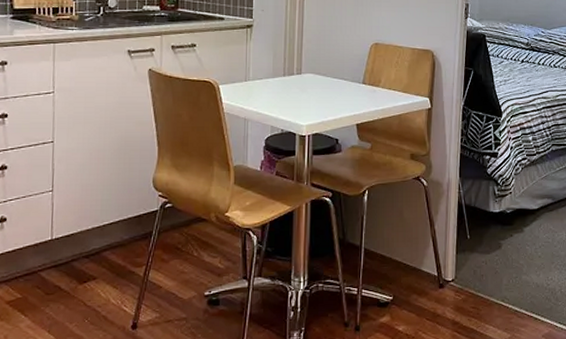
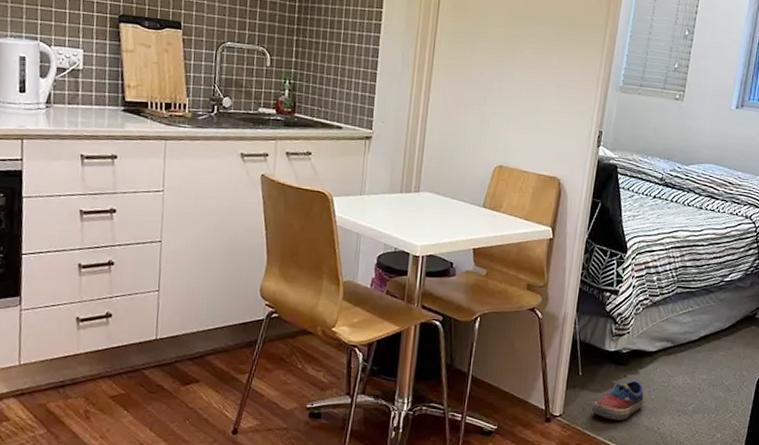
shoe: none [482,239,531,280] -> present [591,380,644,420]

